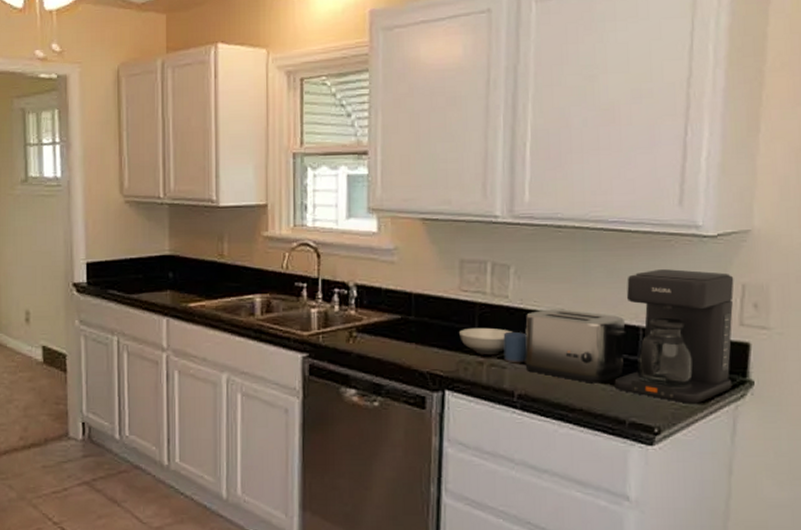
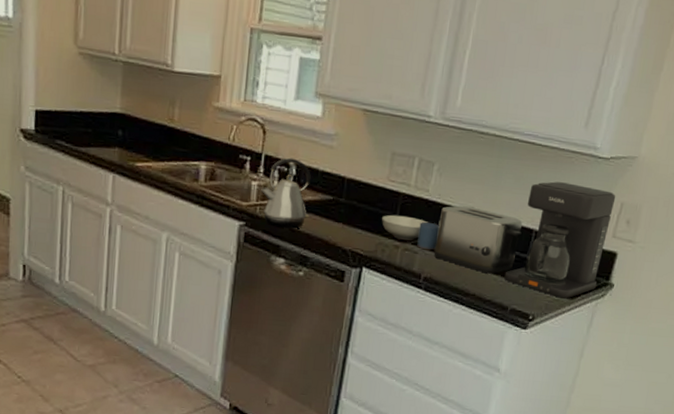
kettle: none [321,279,377,357] -> present [261,157,311,230]

